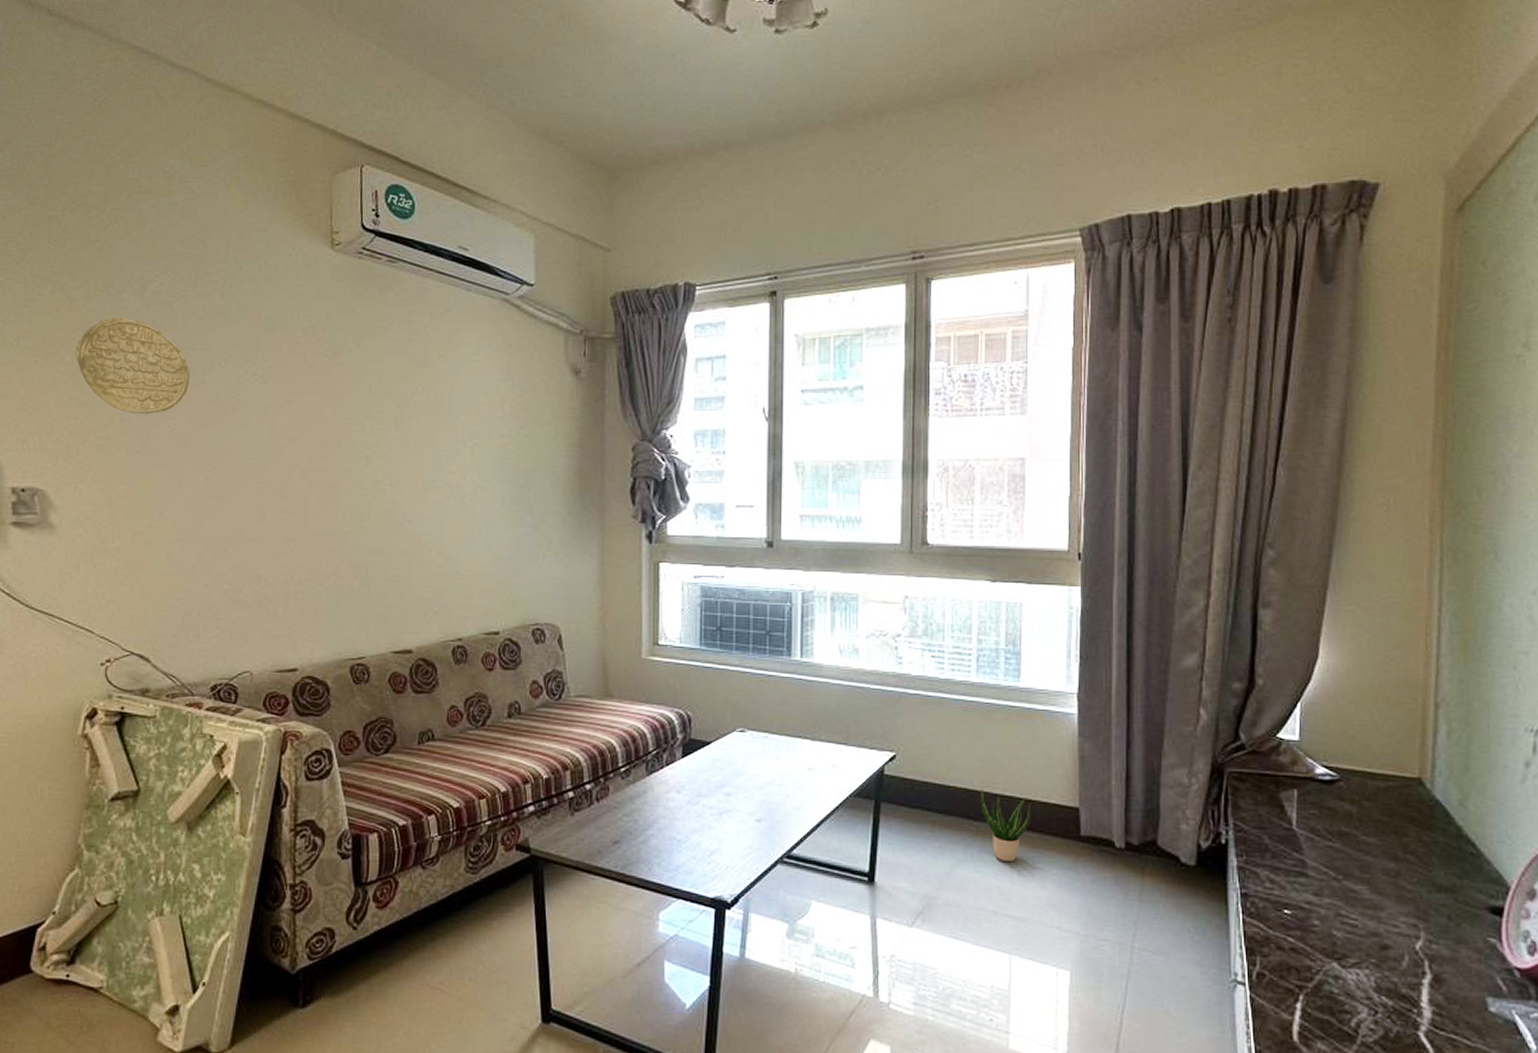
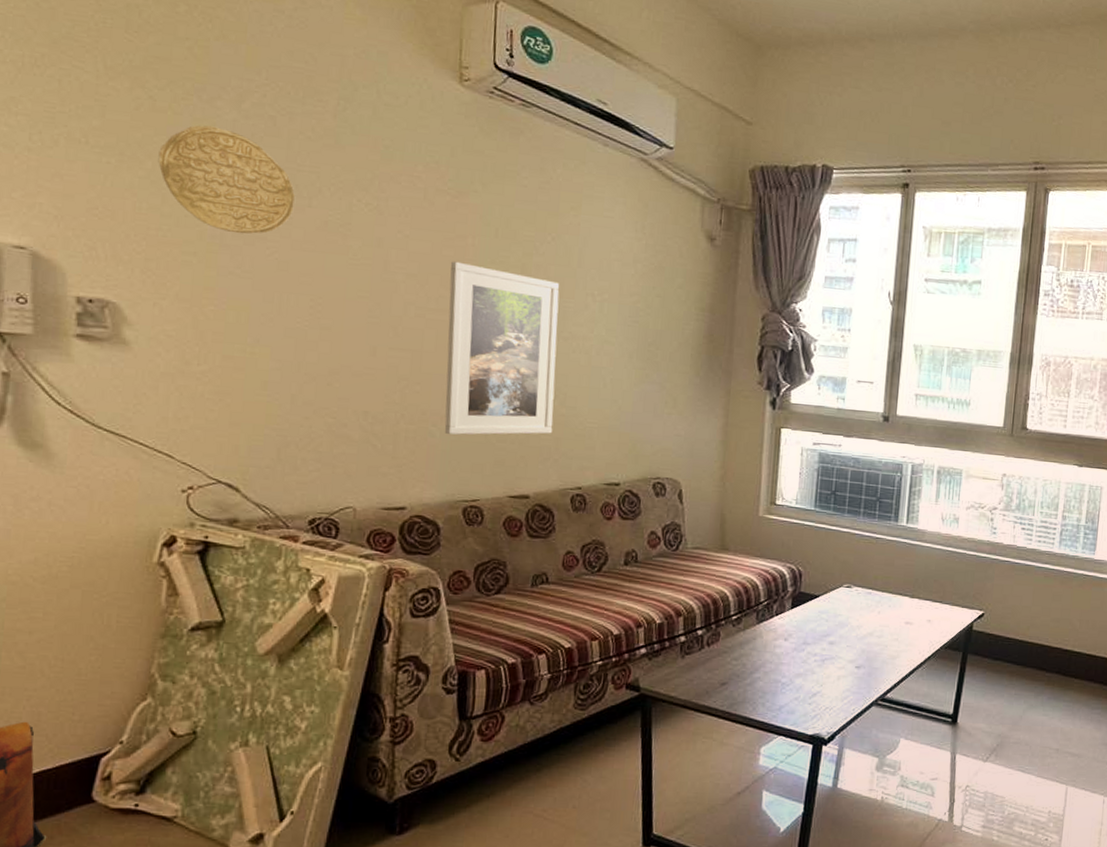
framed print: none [329,421,432,594] -> present [444,261,560,435]
potted plant: present [981,789,1030,861] -> none [1053,645,1095,707]

